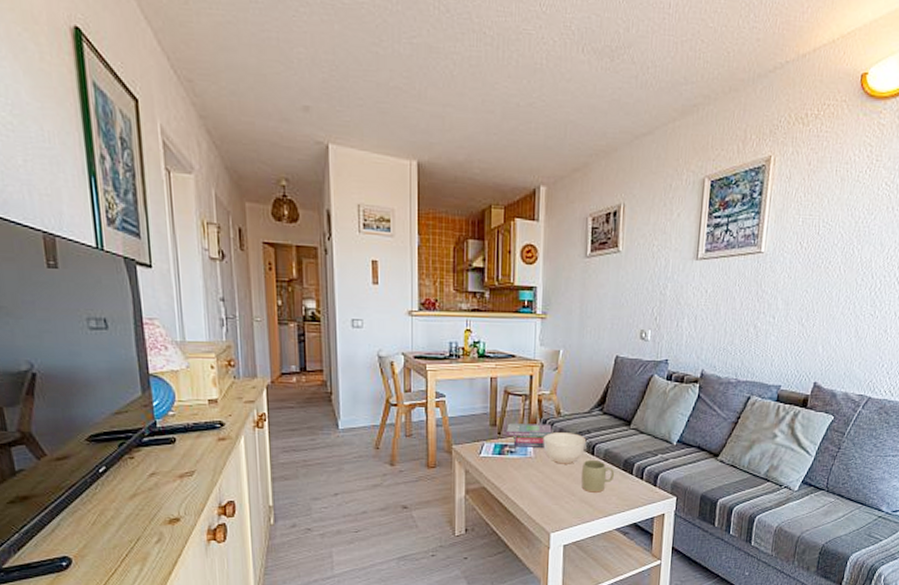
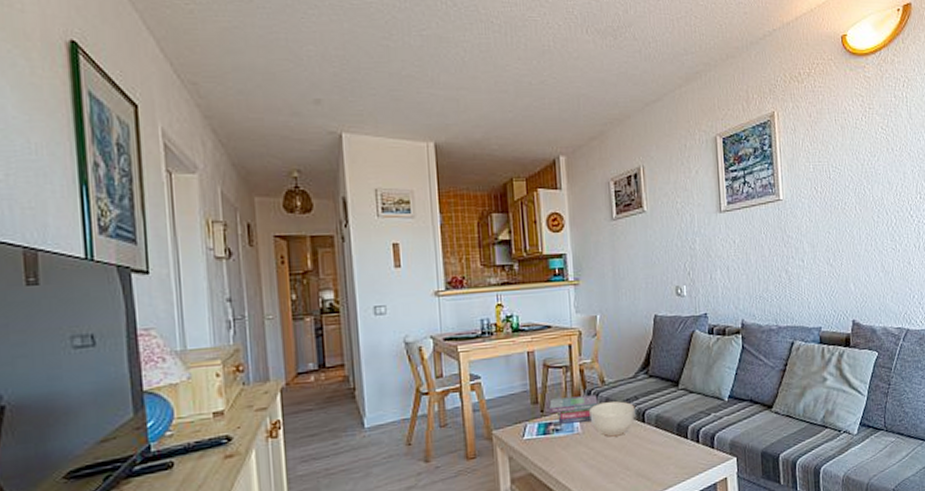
mug: present [580,459,615,493] -> none [633,427,670,465]

